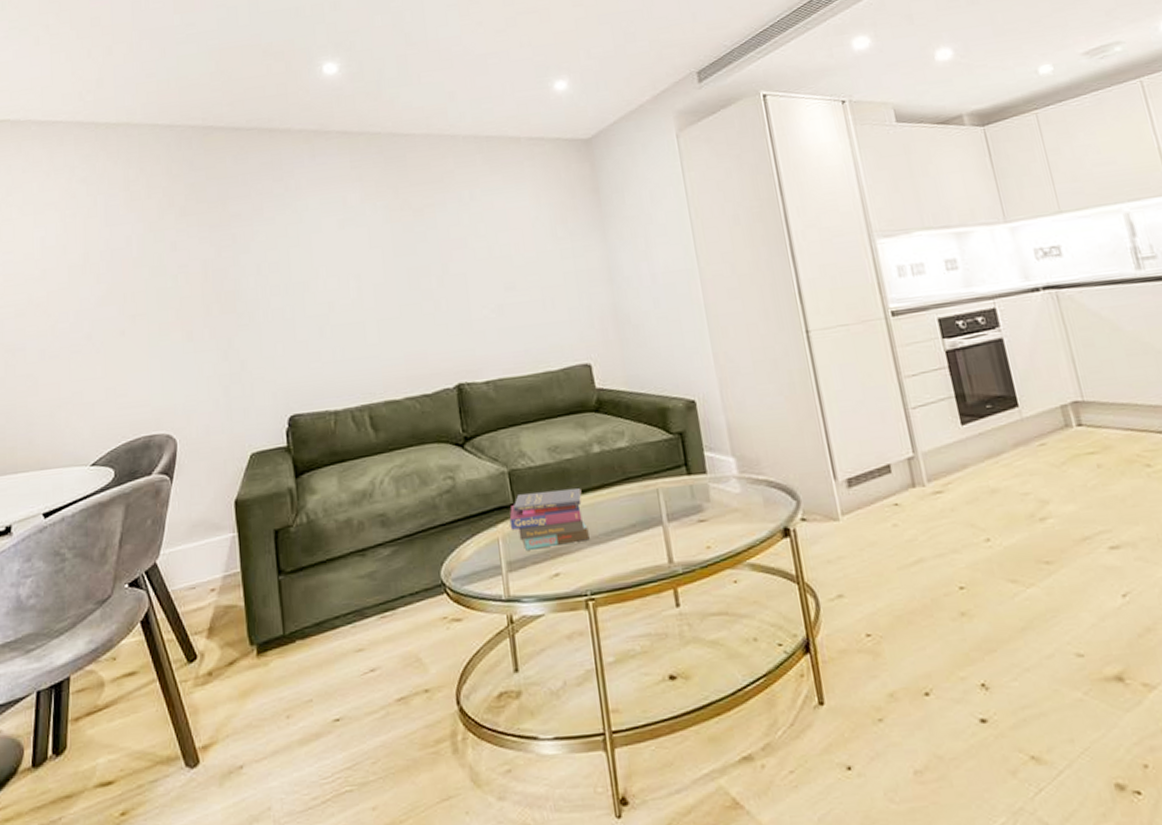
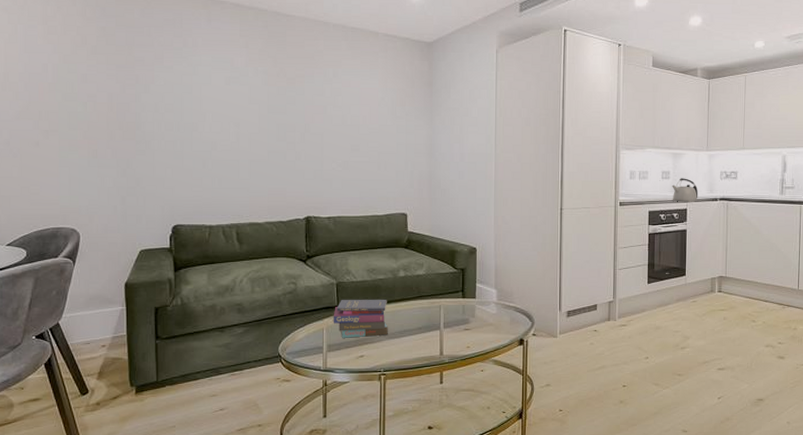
kettle: none [965,265,1009,300] -> present [672,178,698,202]

